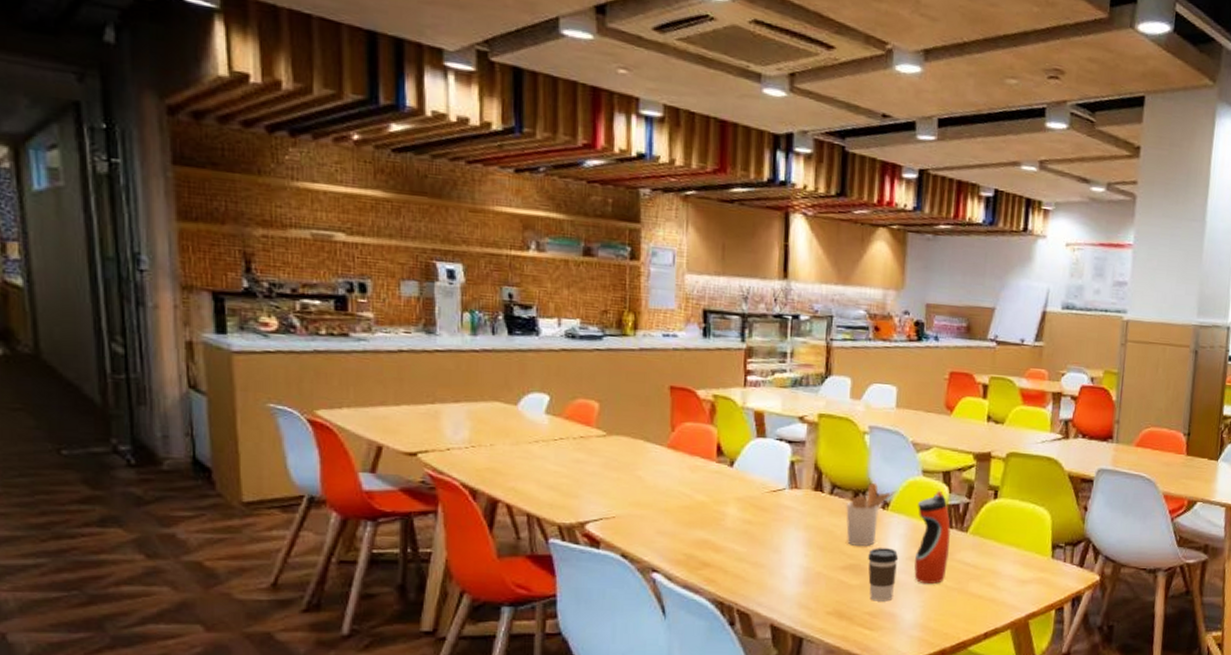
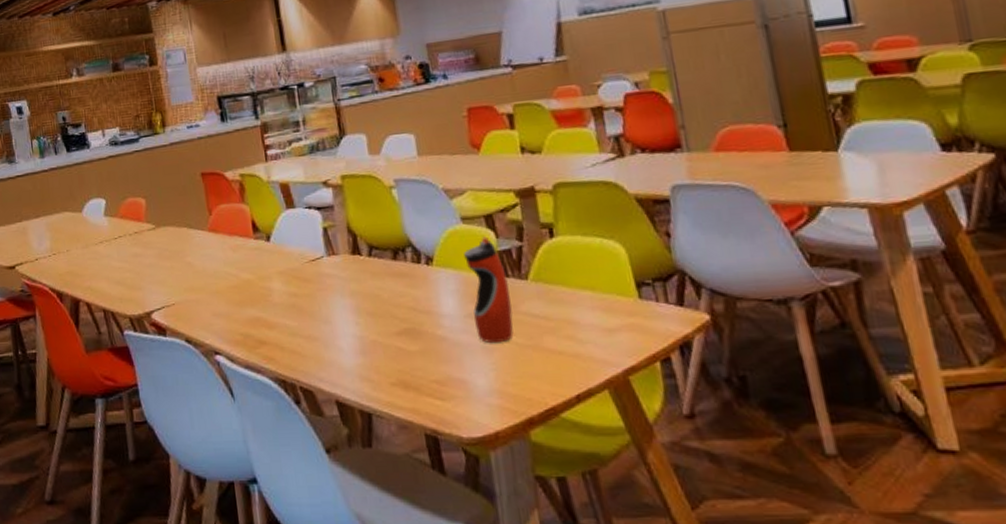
utensil holder: present [846,482,895,546] -> none [387,238,437,308]
coffee cup: present [868,548,899,602] -> none [421,307,459,367]

